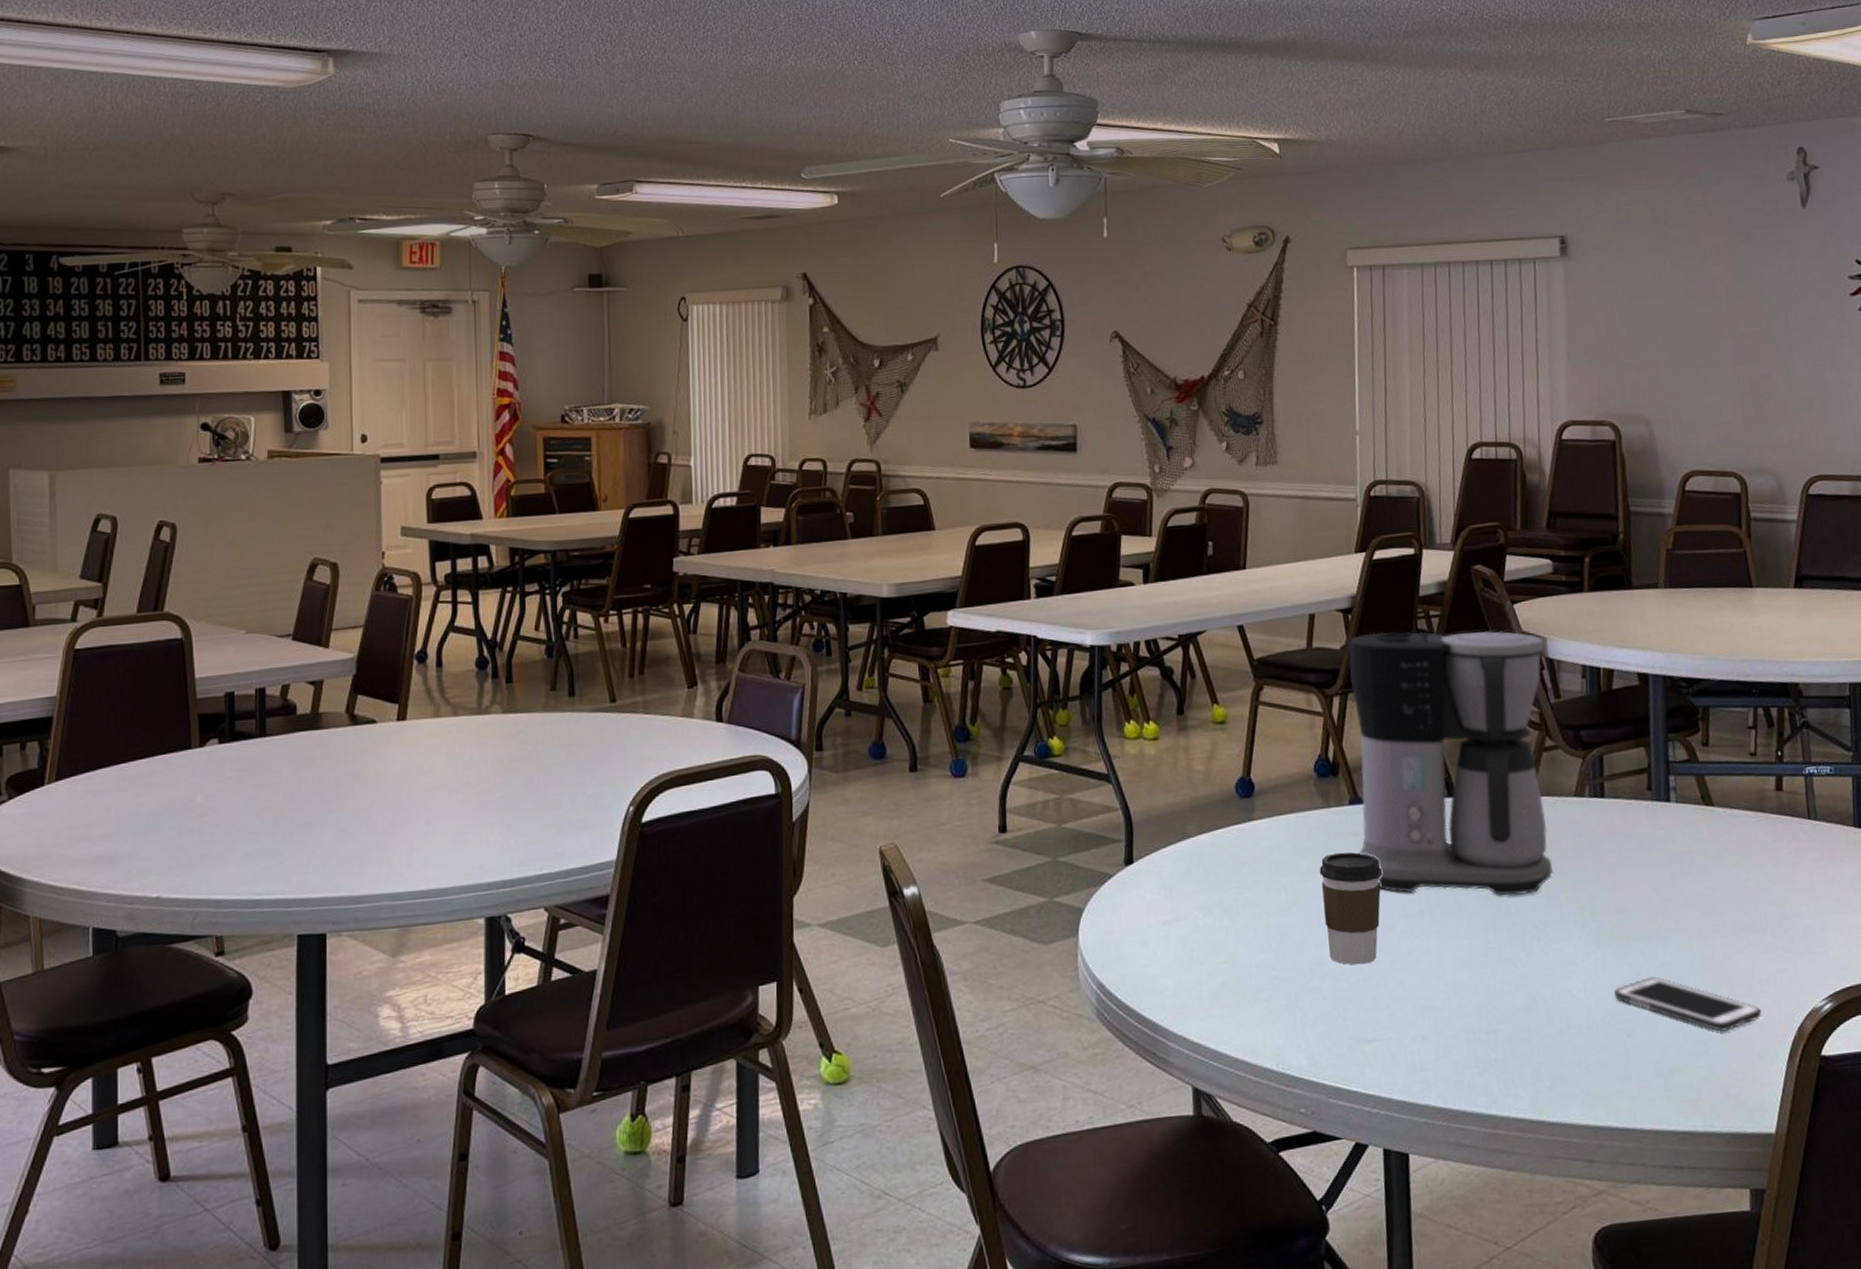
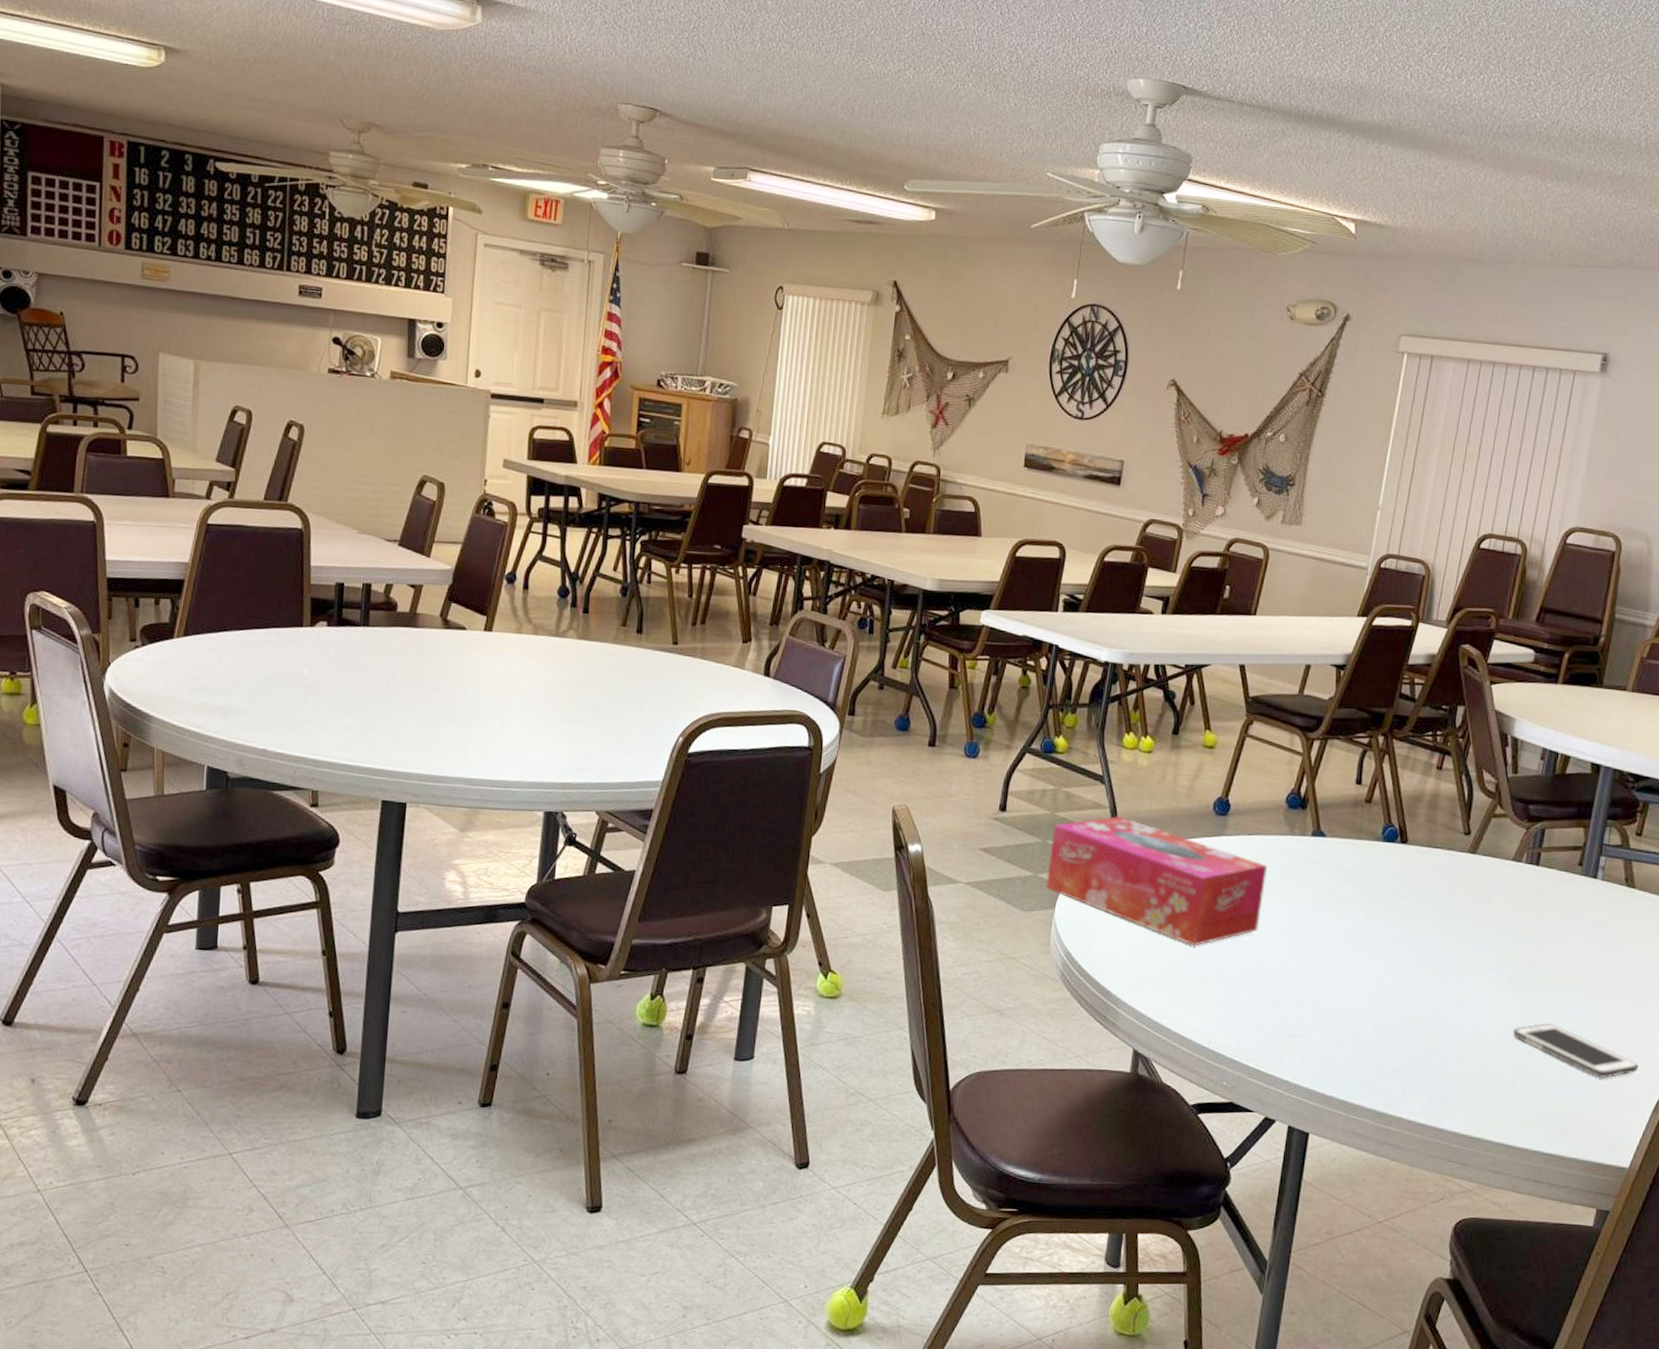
tissue box: none [1062,816,1310,953] -> present [1046,815,1268,946]
coffee cup: present [1319,852,1383,966] -> none [1270,875,1331,973]
coffee maker: present [1348,631,1554,896] -> none [1311,690,1513,937]

